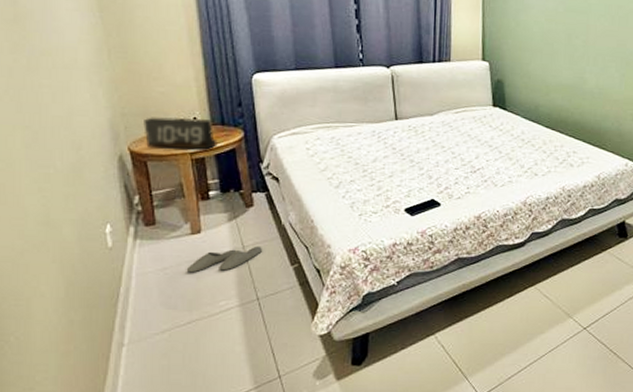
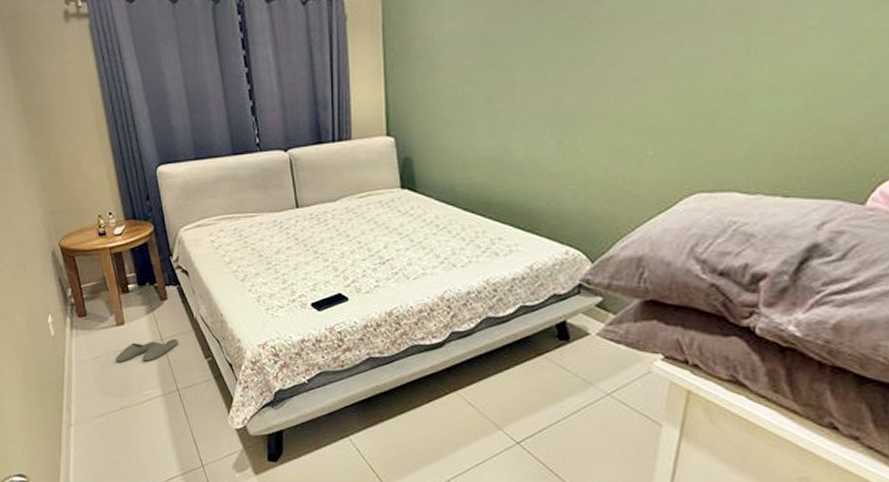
alarm clock: present [144,116,218,150] -> none [68,212,132,245]

